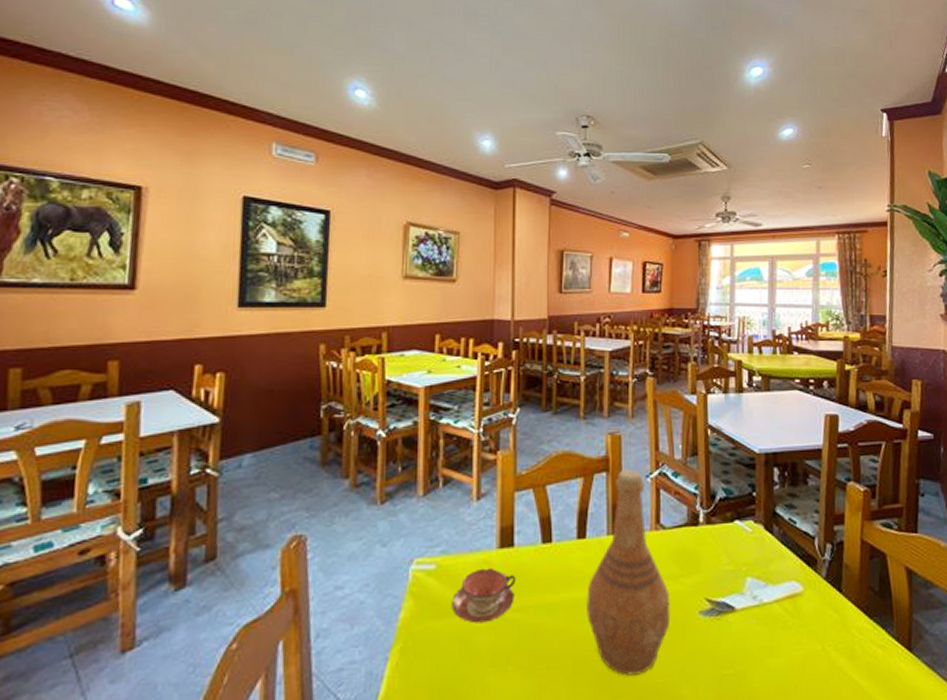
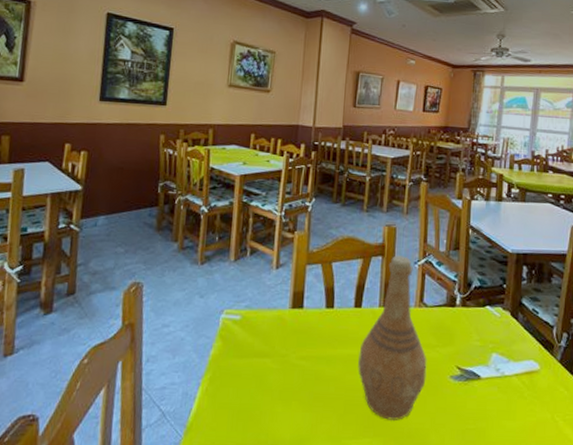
teacup: present [452,567,516,624] -> none [251,322,304,365]

